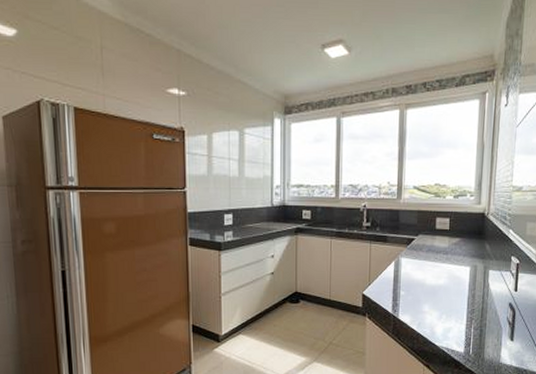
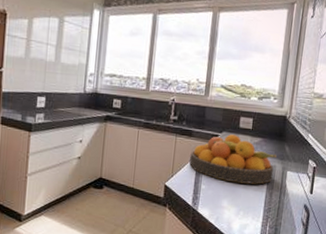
fruit bowl: none [386,237,477,286] -> present [189,134,277,185]

